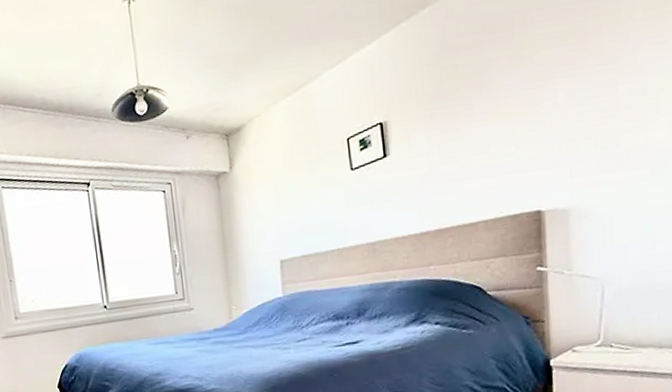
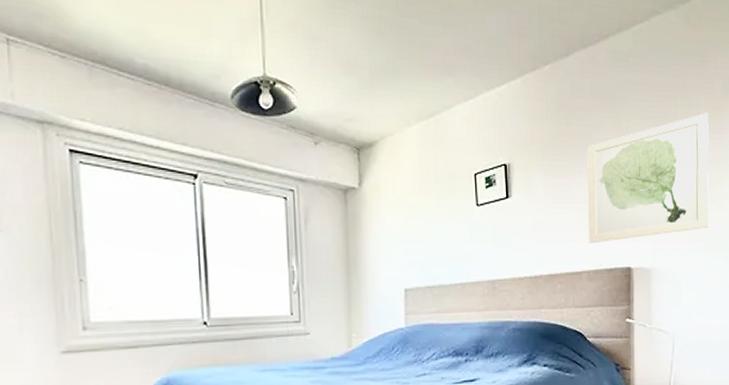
wall art: none [479,14,651,191] -> present [587,113,709,244]

